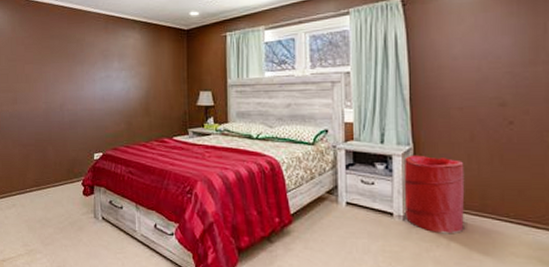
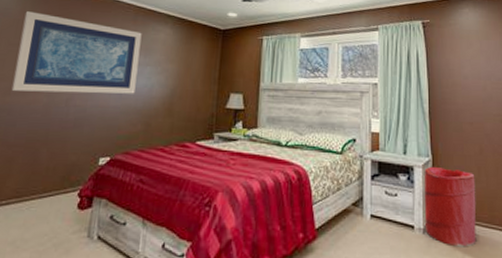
wall art: none [16,29,115,100] -> present [11,11,142,94]

